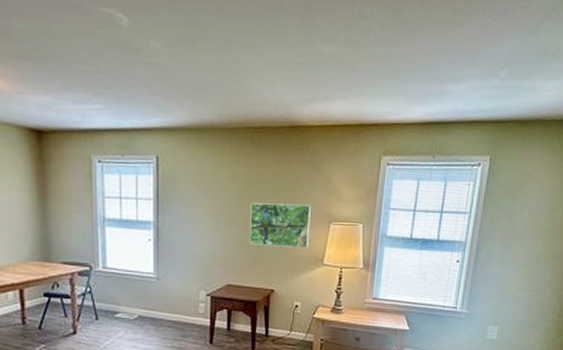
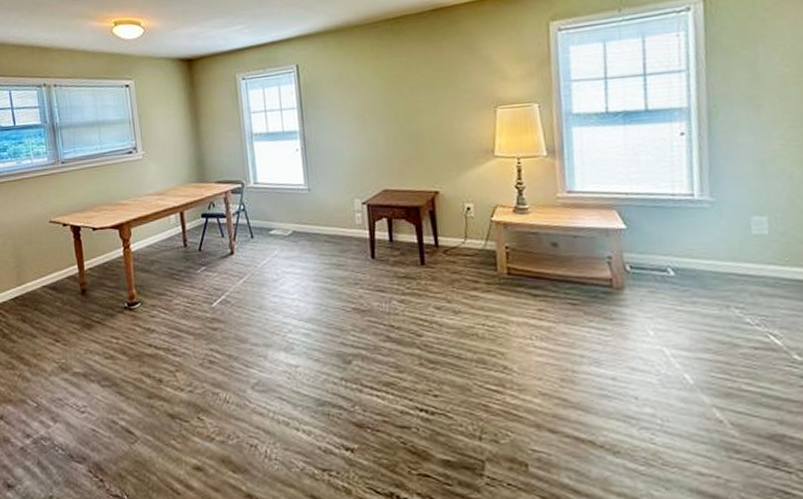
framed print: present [250,203,311,249] -> none [399,90,473,143]

